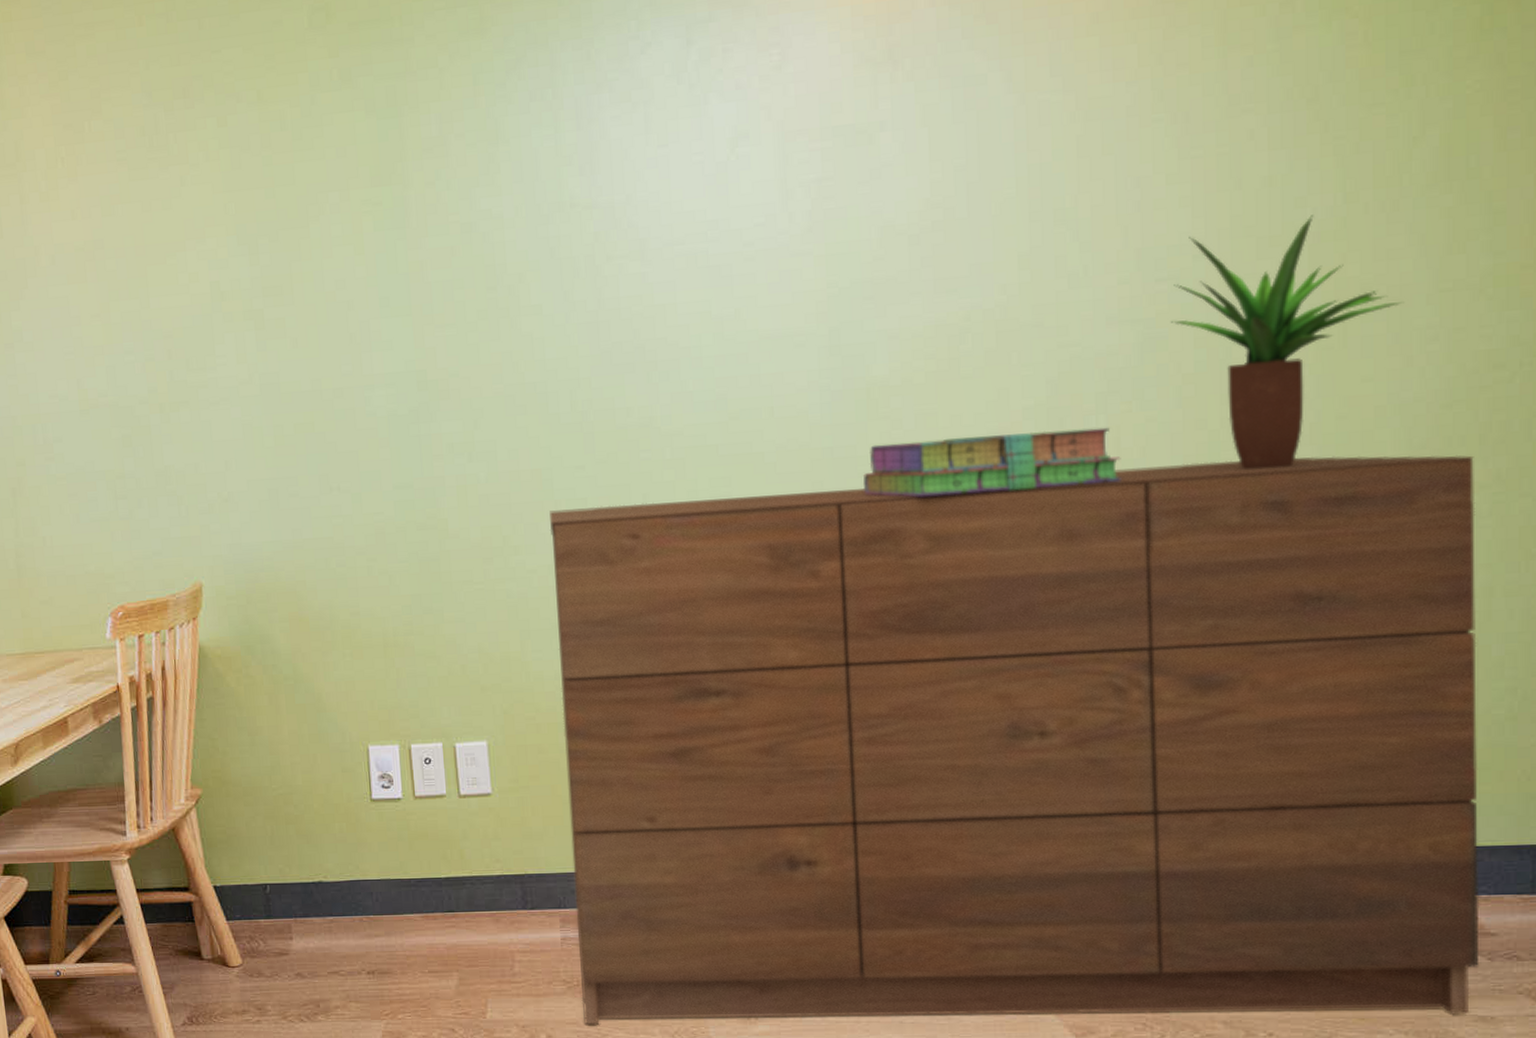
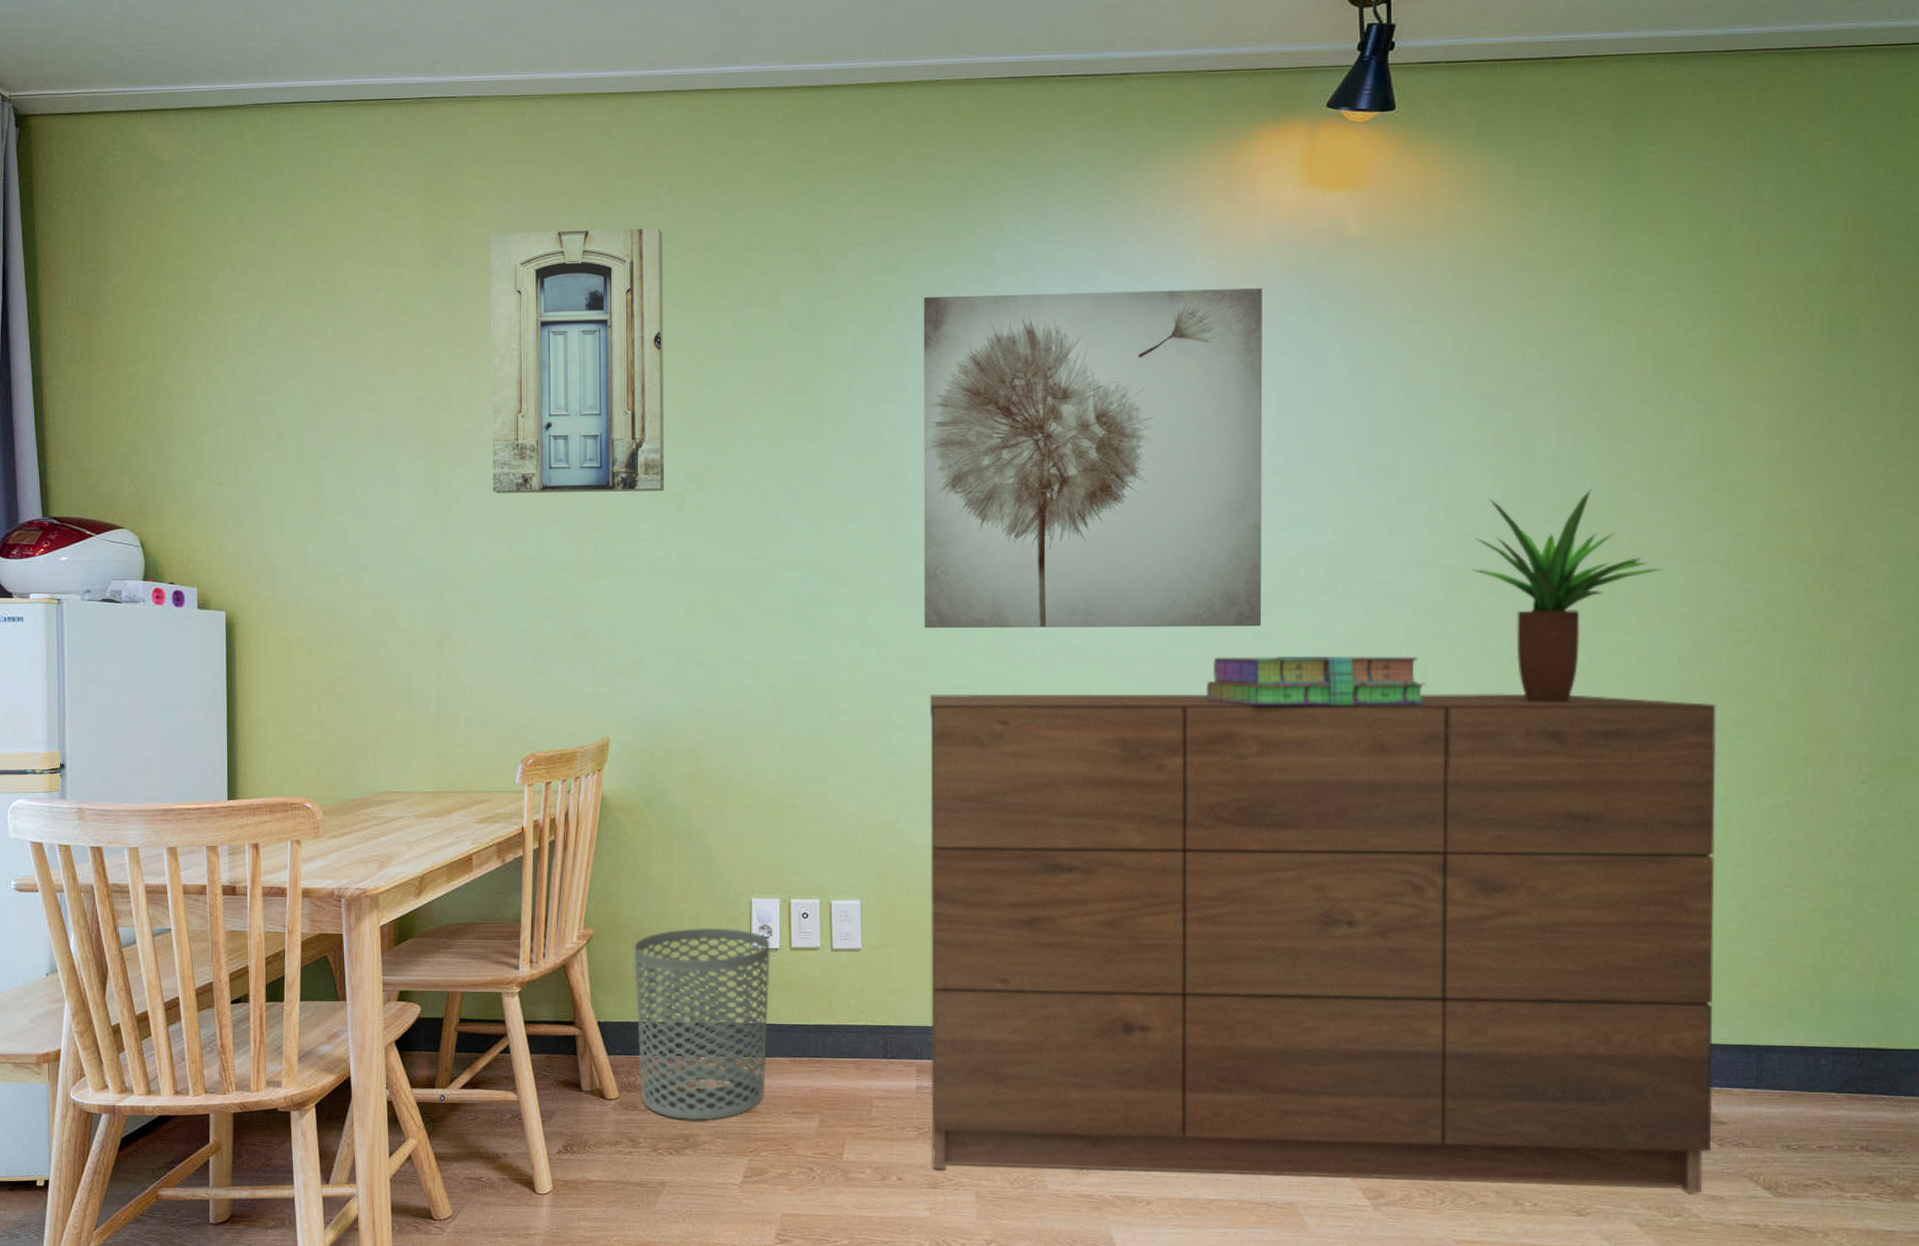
wall art: none [29,13,241,327] -> present [490,228,665,494]
waste bin: none [245,779,398,985] -> present [633,927,770,1121]
wall art: none [513,14,924,437] -> present [923,288,1263,628]

